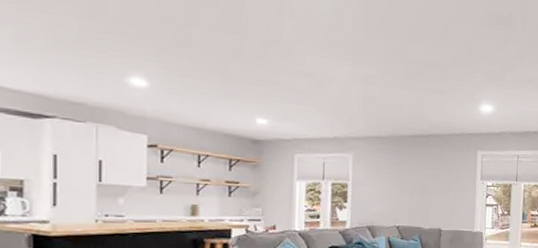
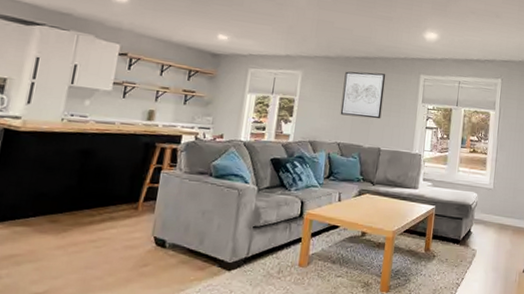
wall art: none [397,151,442,200] -> present [340,71,386,119]

